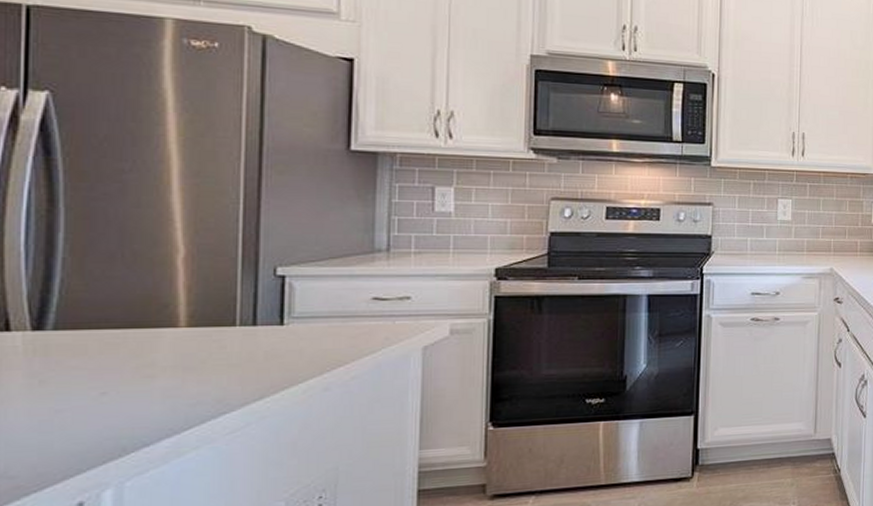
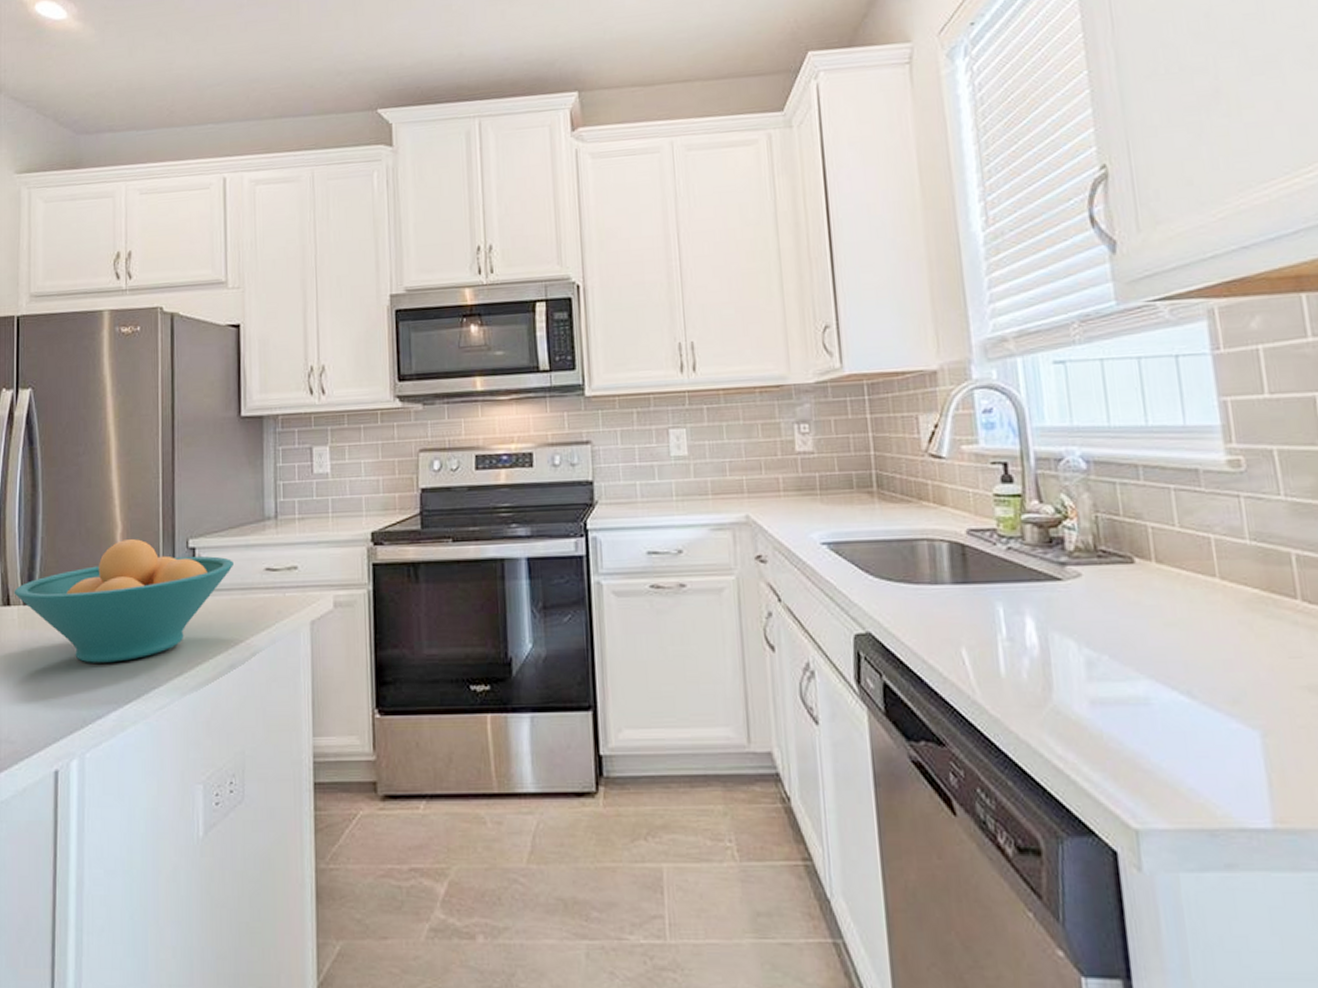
fruit bowl: none [16,263,334,391] -> present [14,538,233,663]

